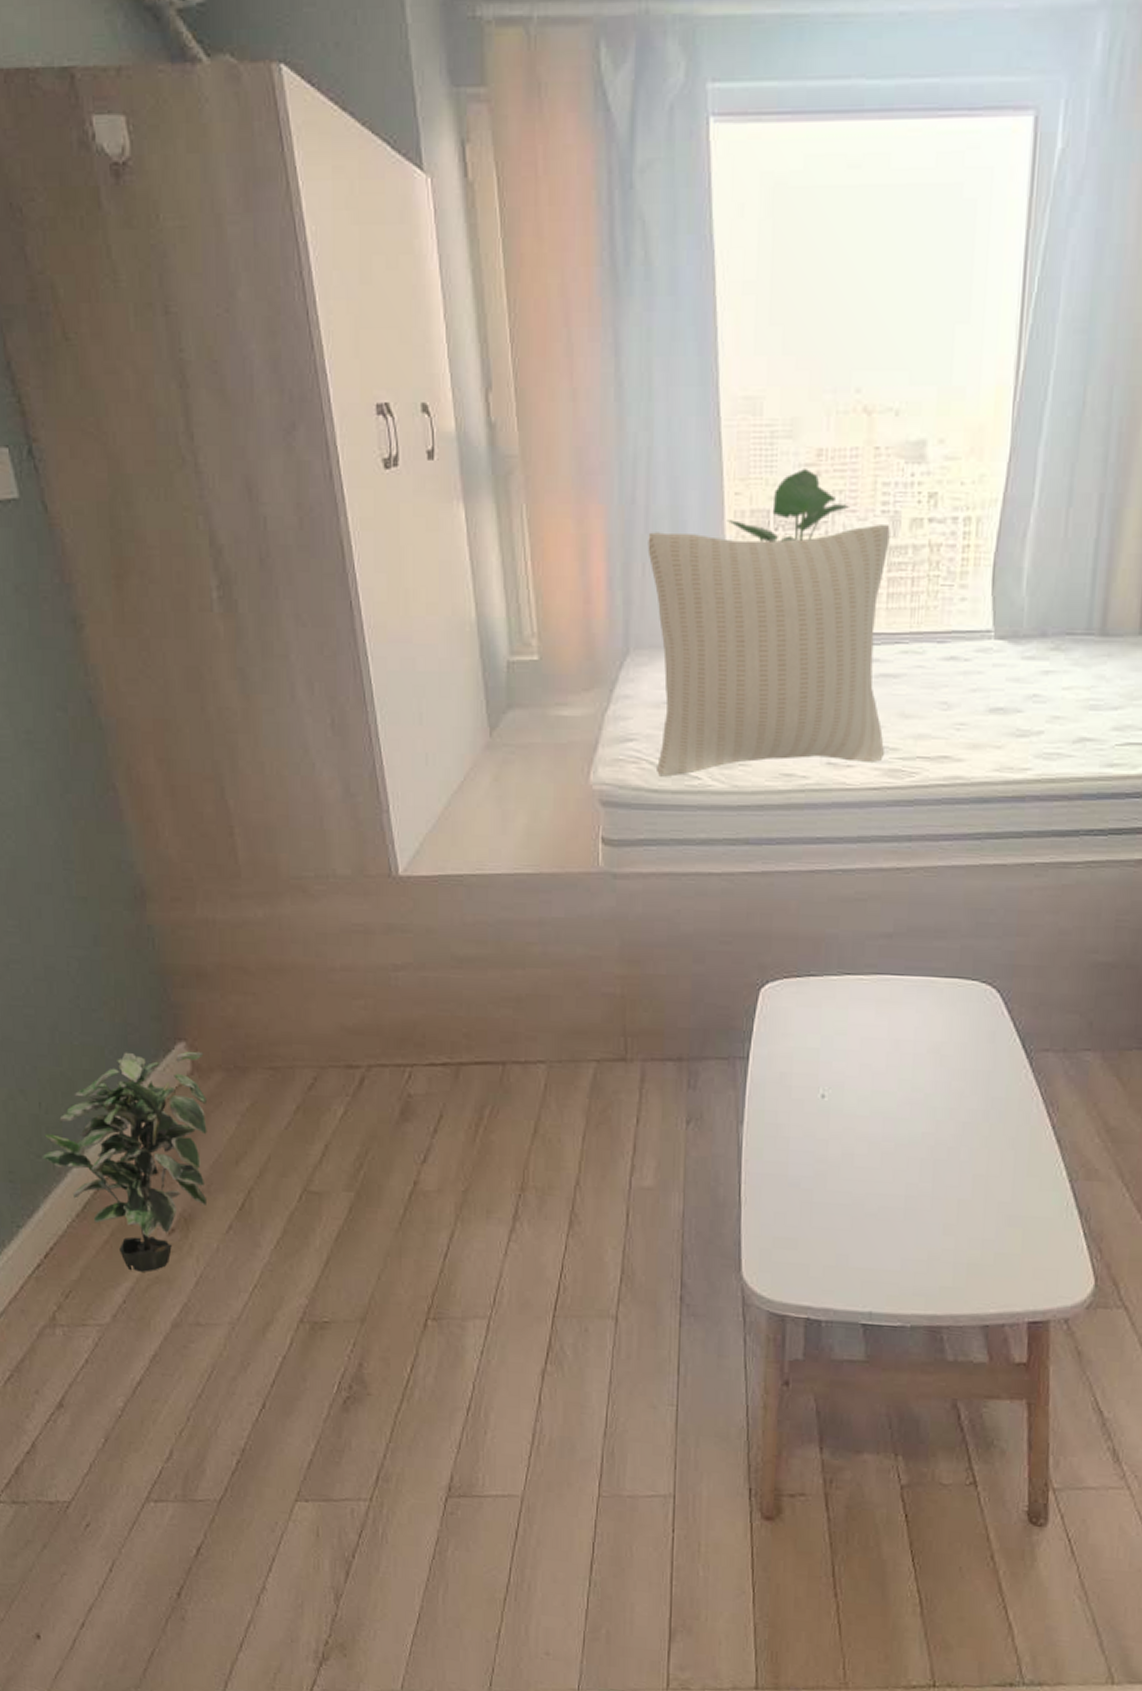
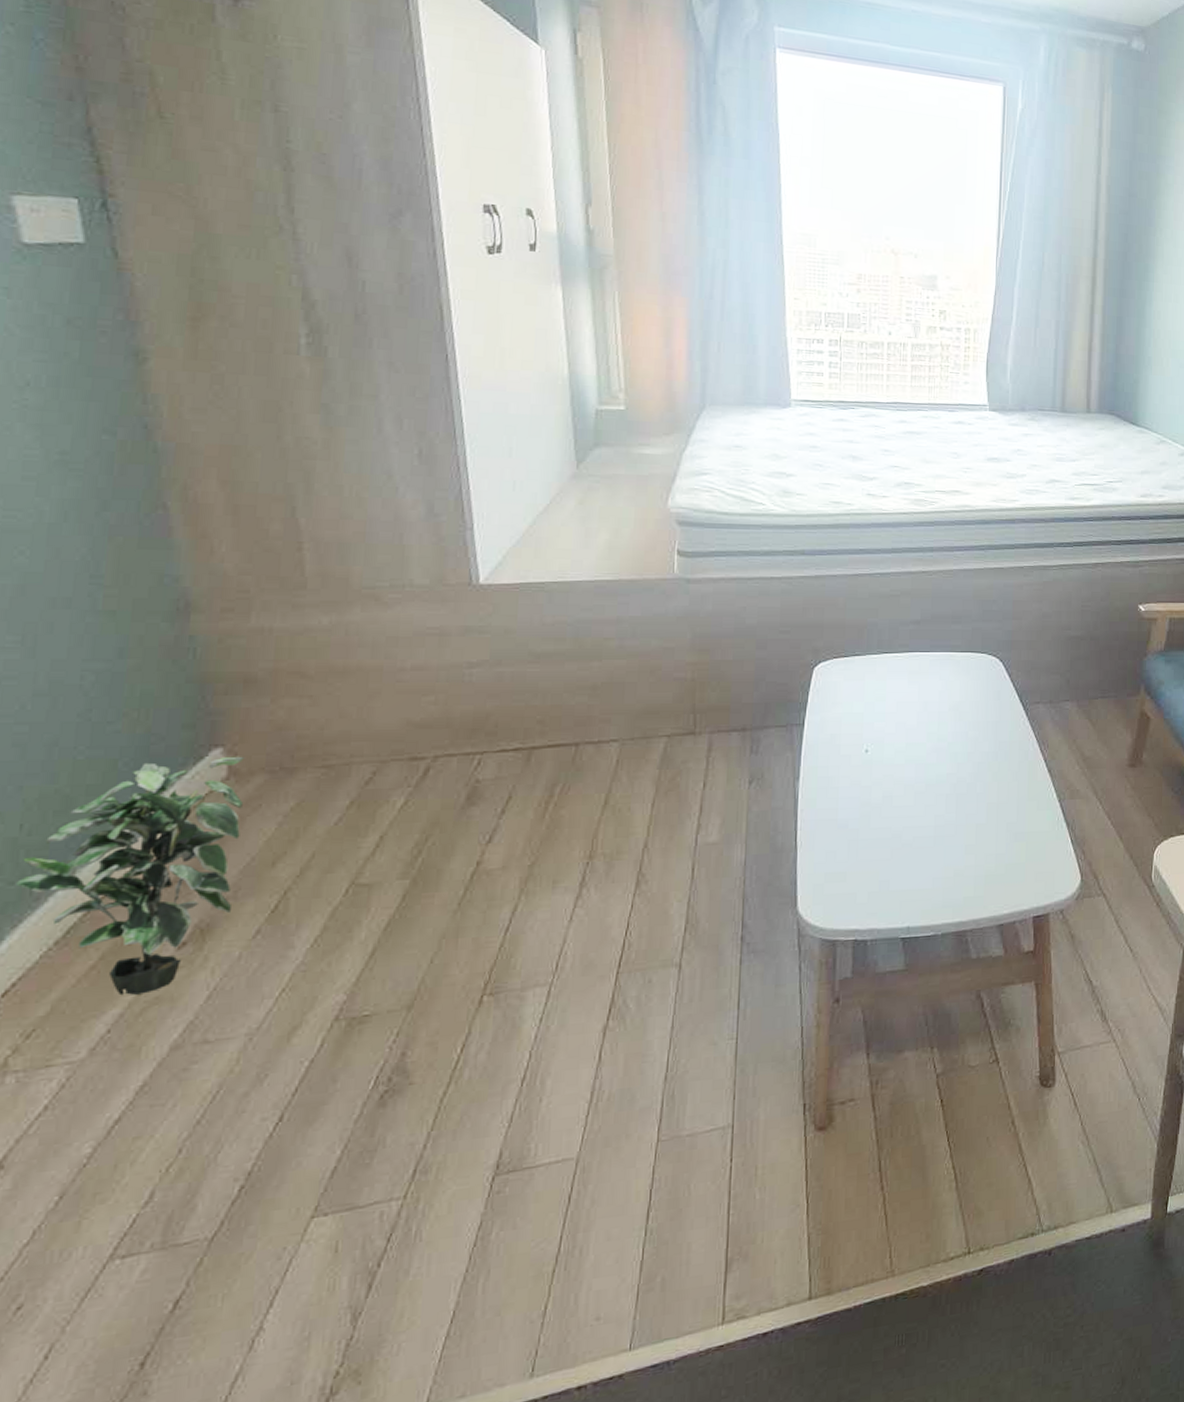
pillow: present [647,525,890,777] -> none [722,320,913,503]
potted plant: present [727,469,851,542] -> none [788,286,883,336]

